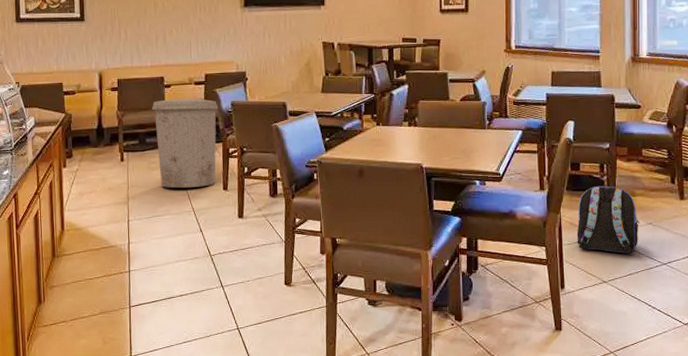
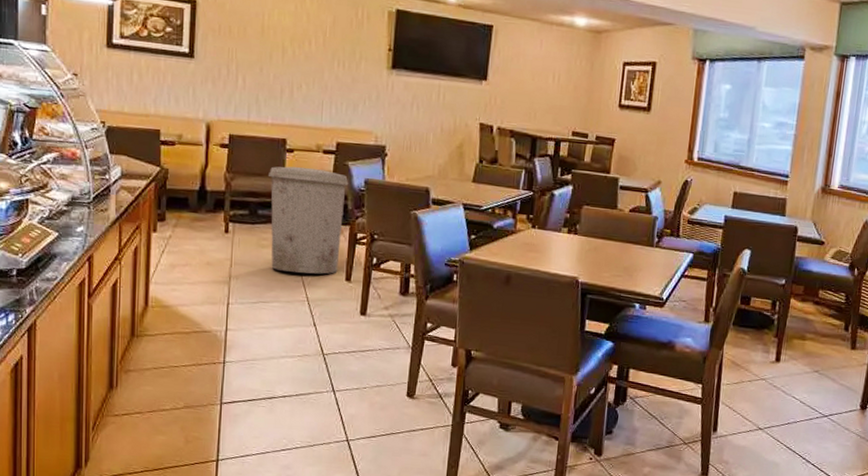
backpack: present [577,186,640,254] -> none [736,324,807,402]

